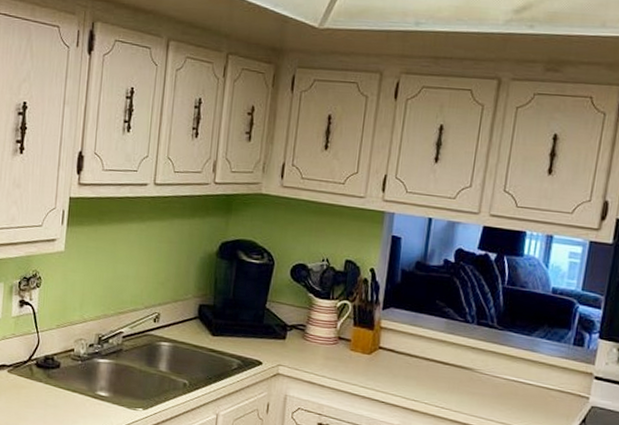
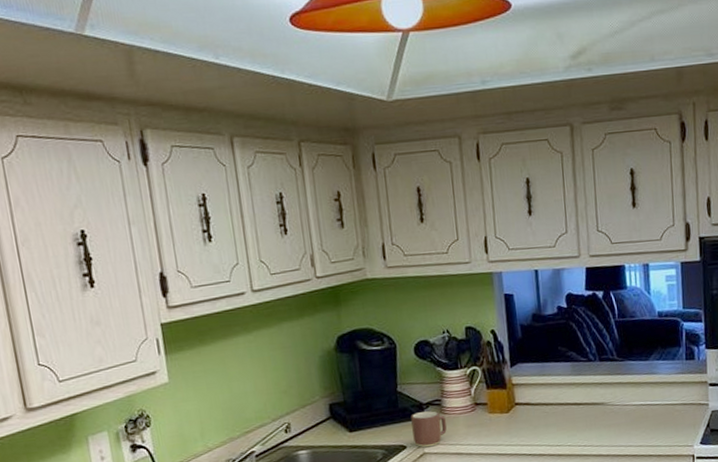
mug: none [270,332,306,369] -> present [411,410,447,448]

